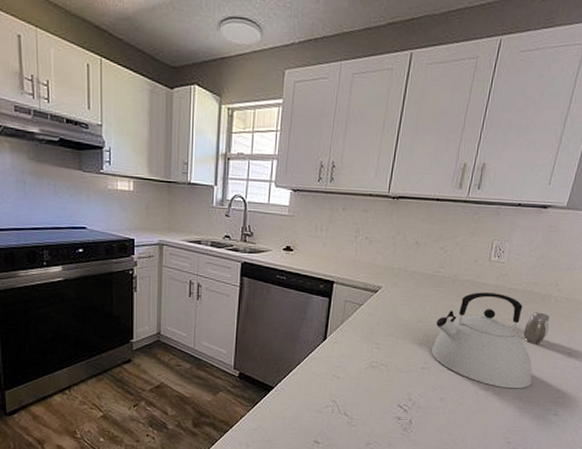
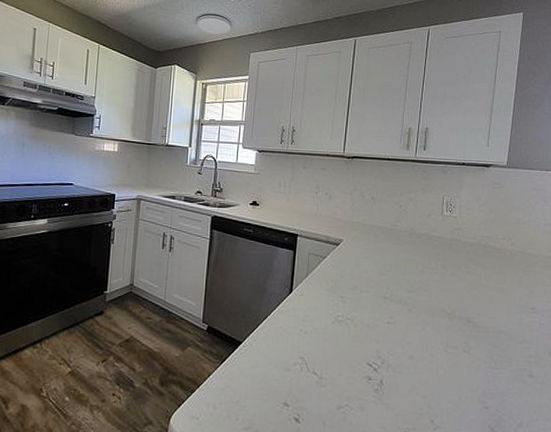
kettle: present [431,292,533,389] -> none [395,245,501,347]
salt and pepper shaker: present [523,312,550,344] -> none [484,266,509,299]

